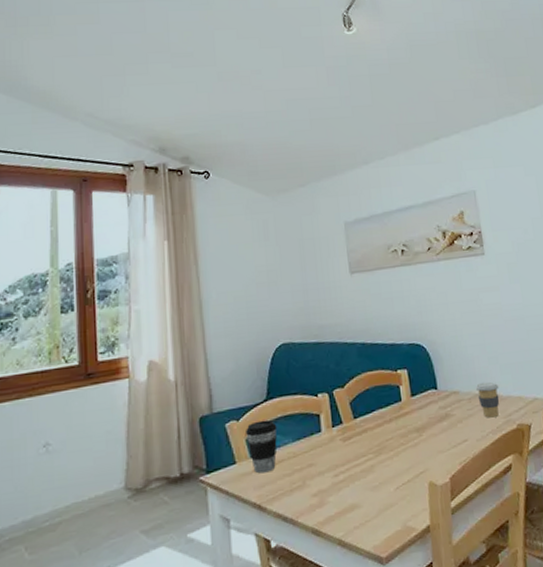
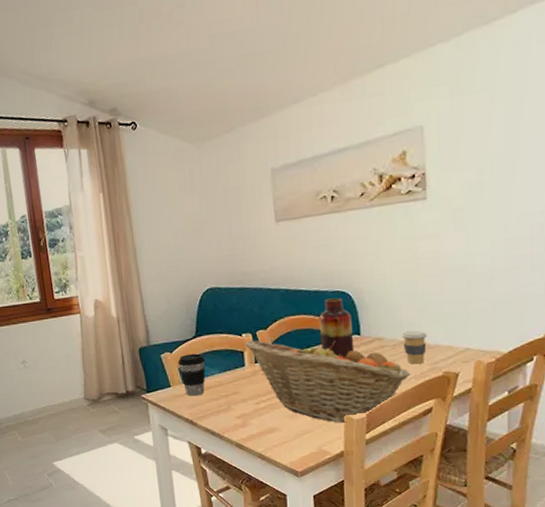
fruit basket: none [321,396,489,492] -> present [245,340,411,423]
vase: none [396,350,433,416] -> present [318,297,355,358]

